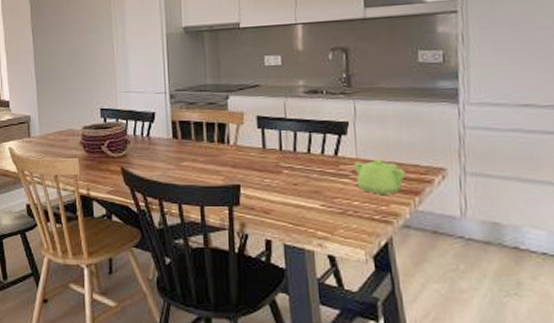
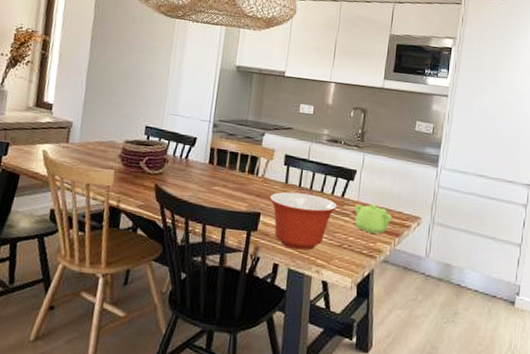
mixing bowl: none [247,157,331,222] -> present [269,191,337,251]

